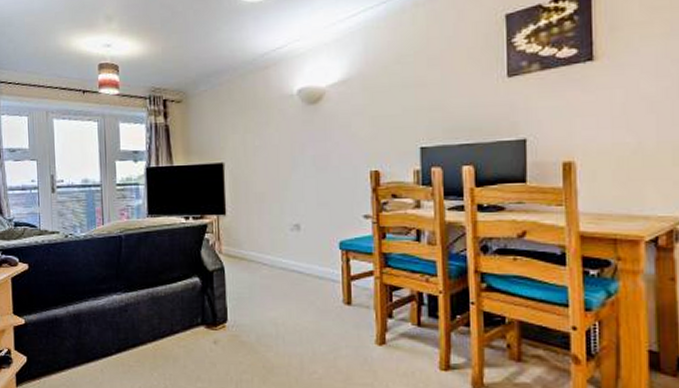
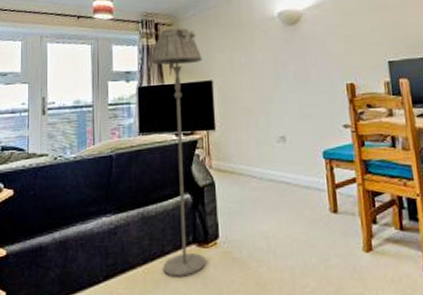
floor lamp: none [158,105,215,355] -> present [149,28,206,277]

